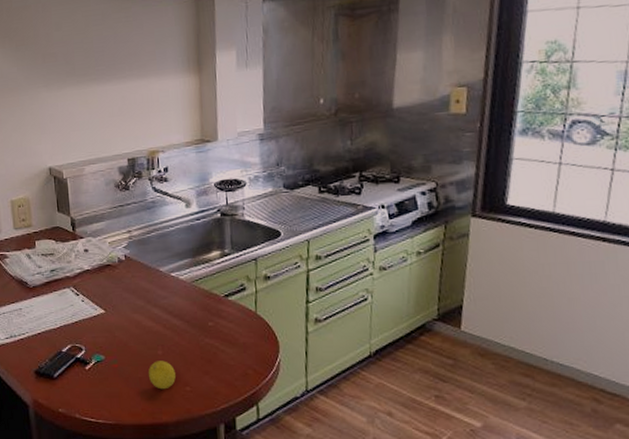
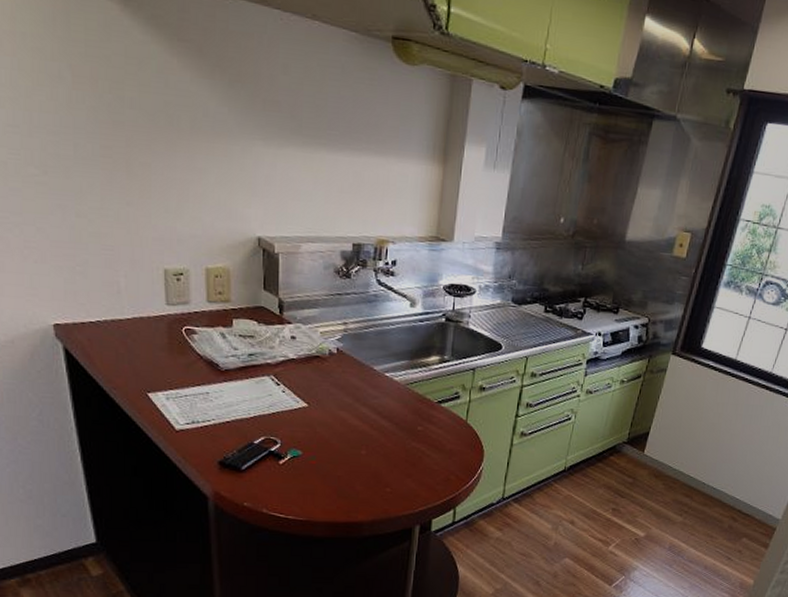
fruit: present [148,361,176,390] -> none [347,460,377,490]

